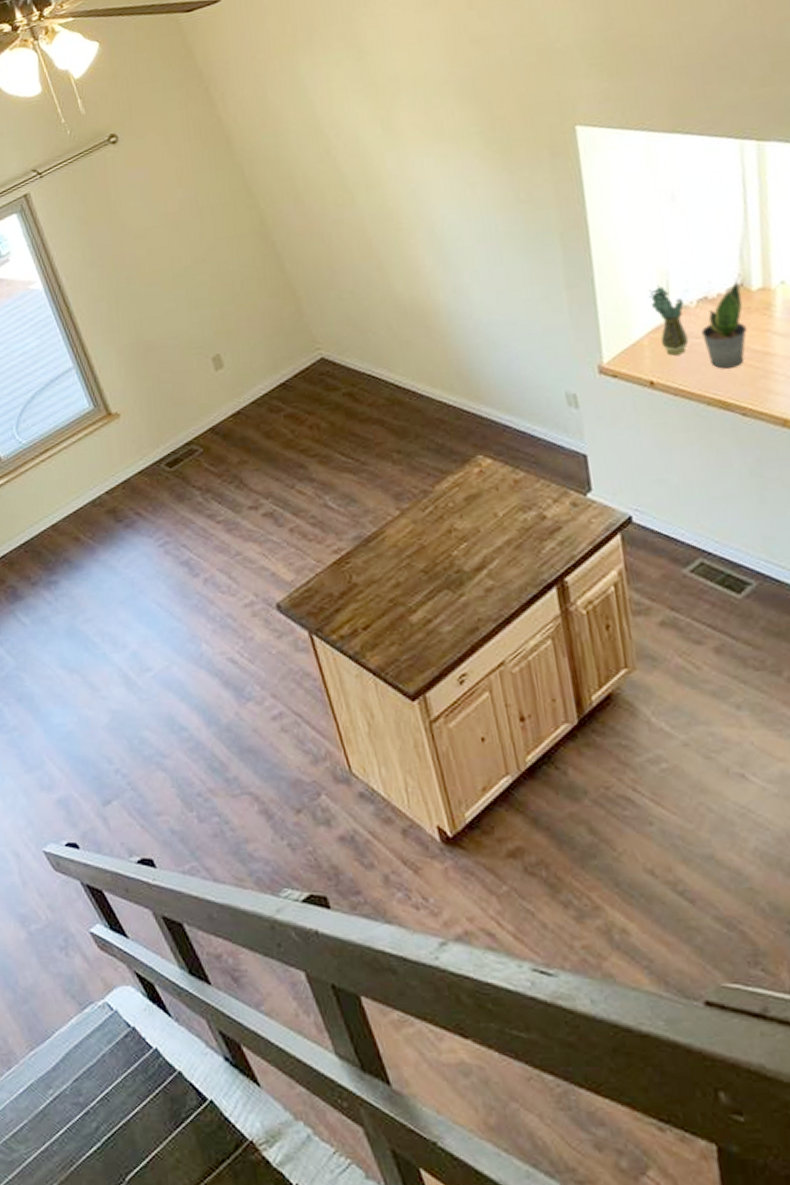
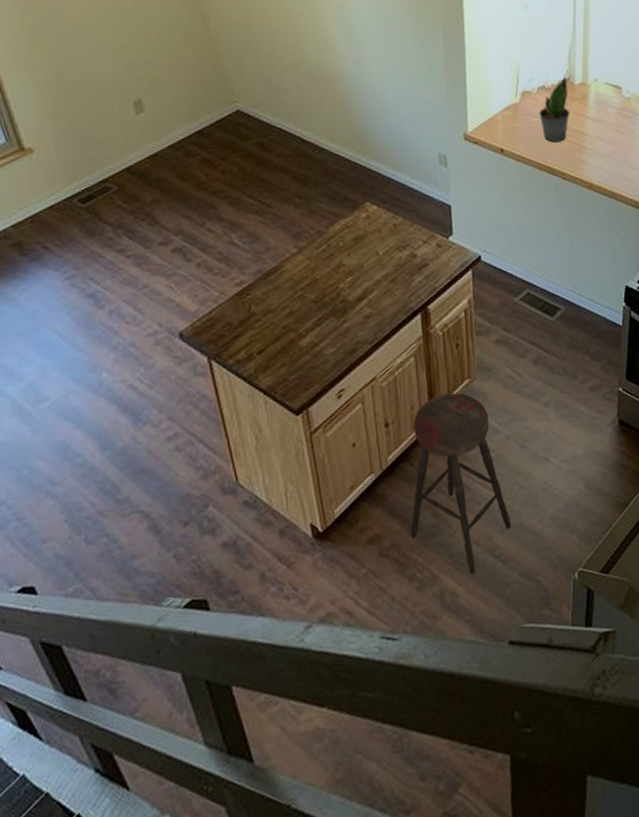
bar stool: none [555,684,698,911] -> present [410,393,511,575]
vase: present [648,285,689,356] -> none [504,74,530,130]

